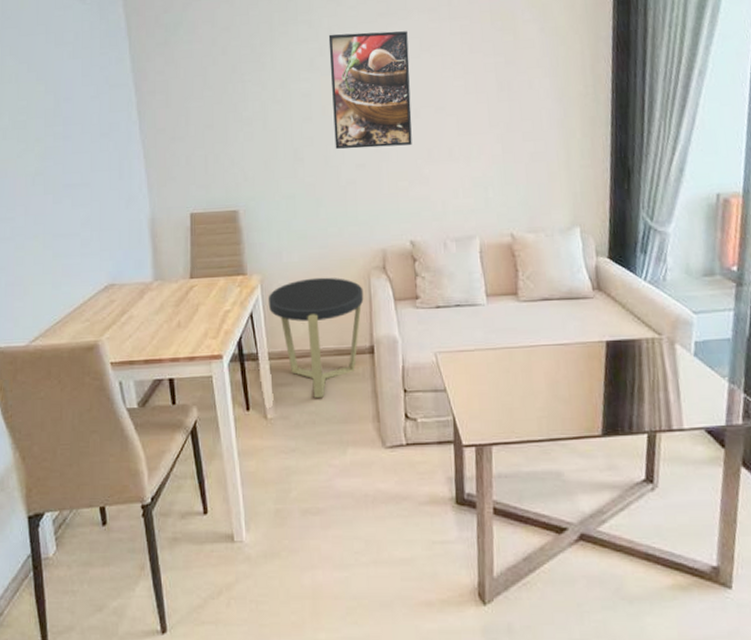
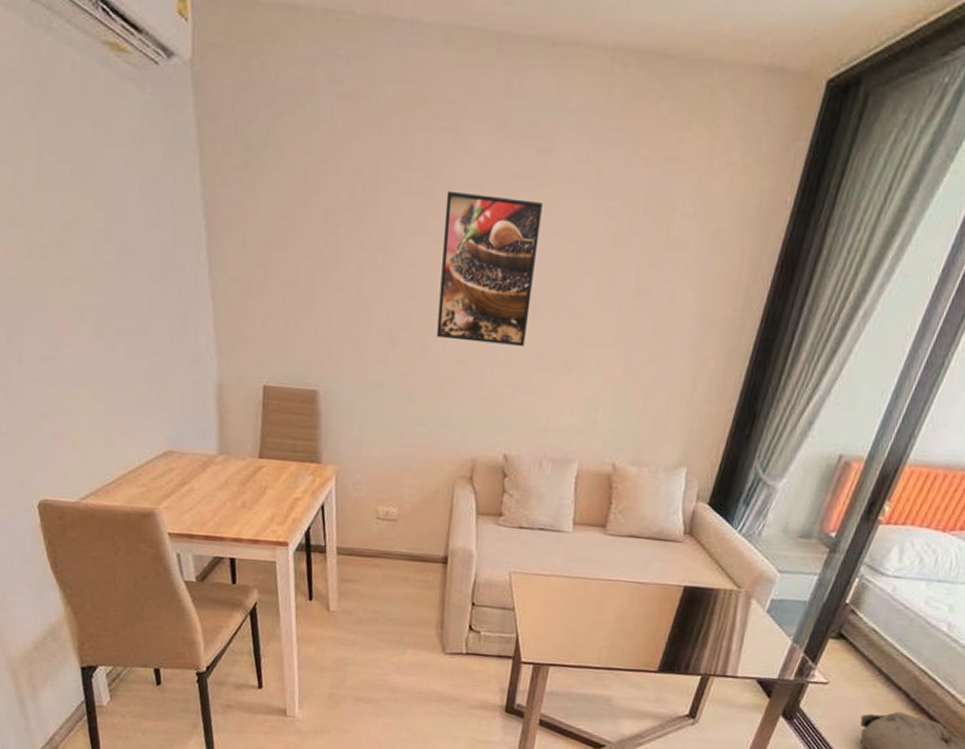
side table: present [269,277,364,398] -> none [342,477,446,599]

